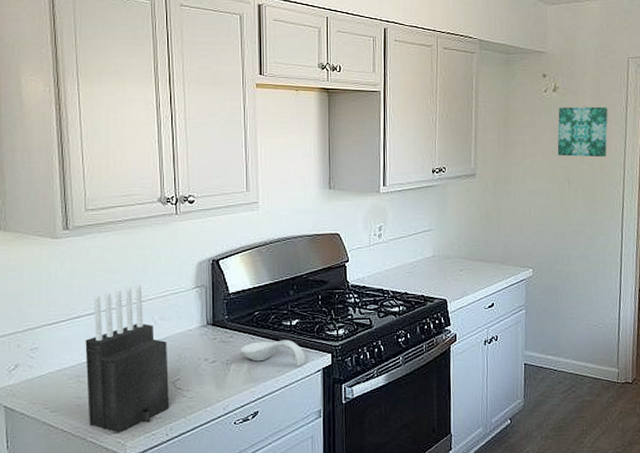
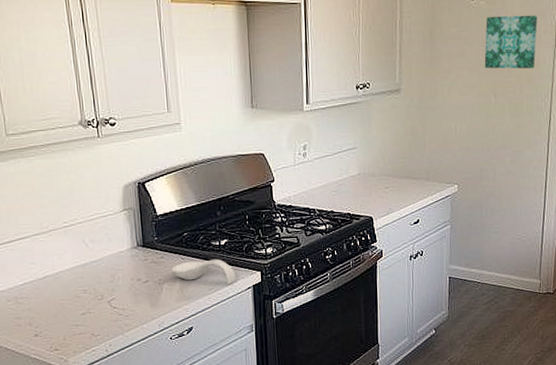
knife block: present [85,284,170,433] -> none [19,208,107,350]

